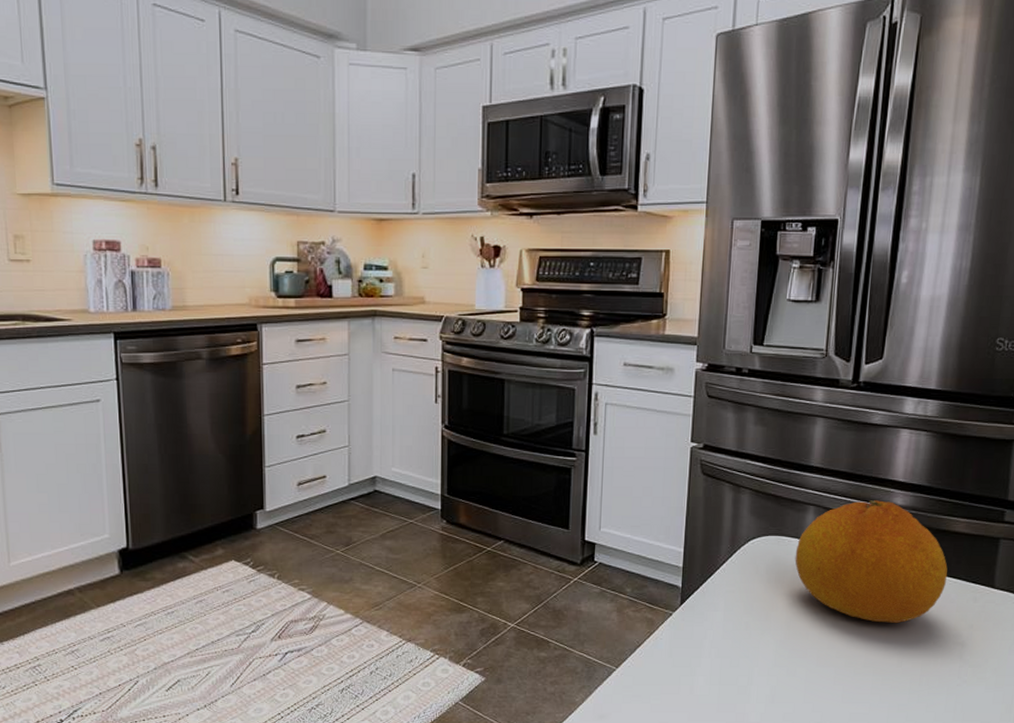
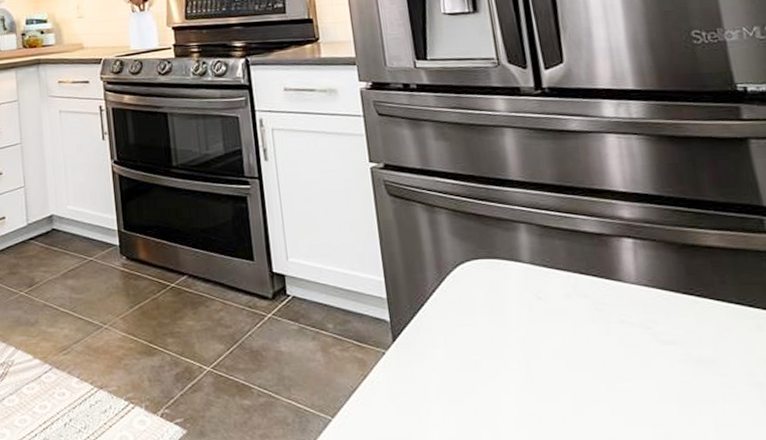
fruit: present [795,500,948,623] -> none [515,214,715,359]

